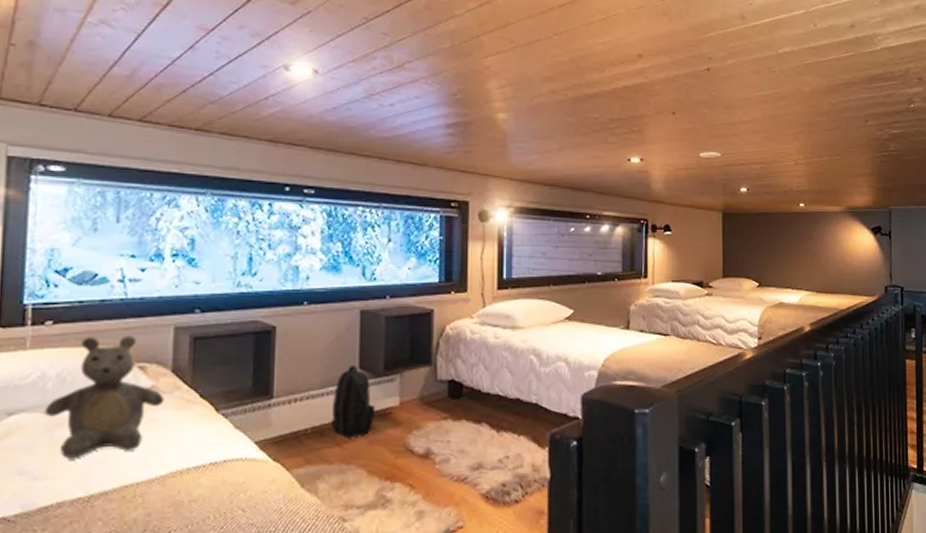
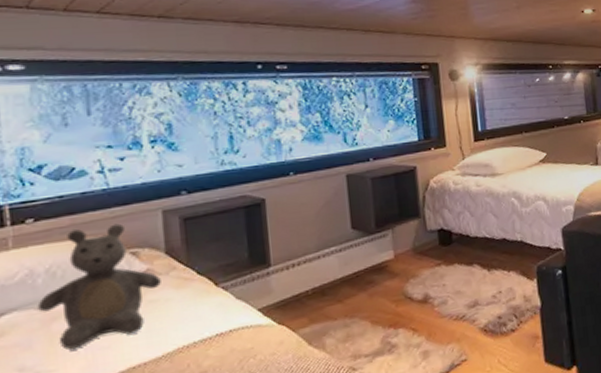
backpack: present [331,364,376,438] -> none [329,225,373,294]

